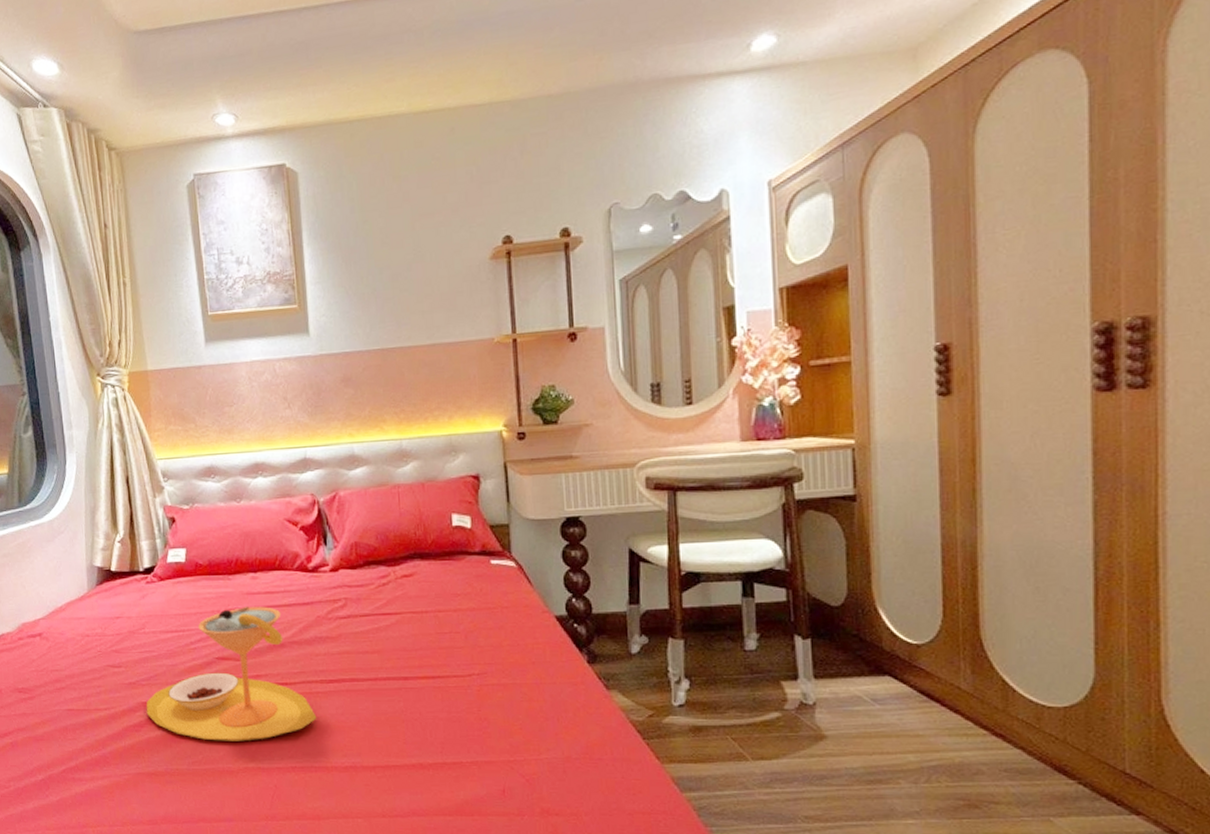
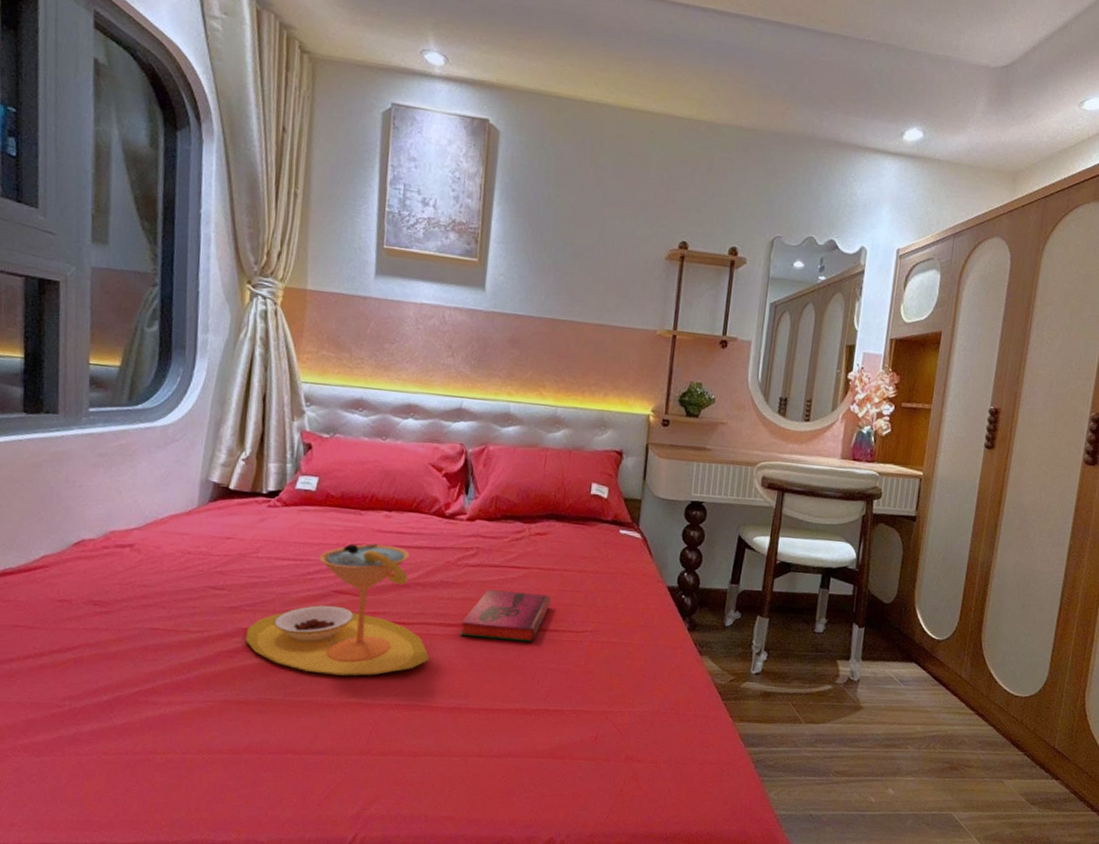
hardback book: none [341,640,430,692] -> present [460,590,551,642]

